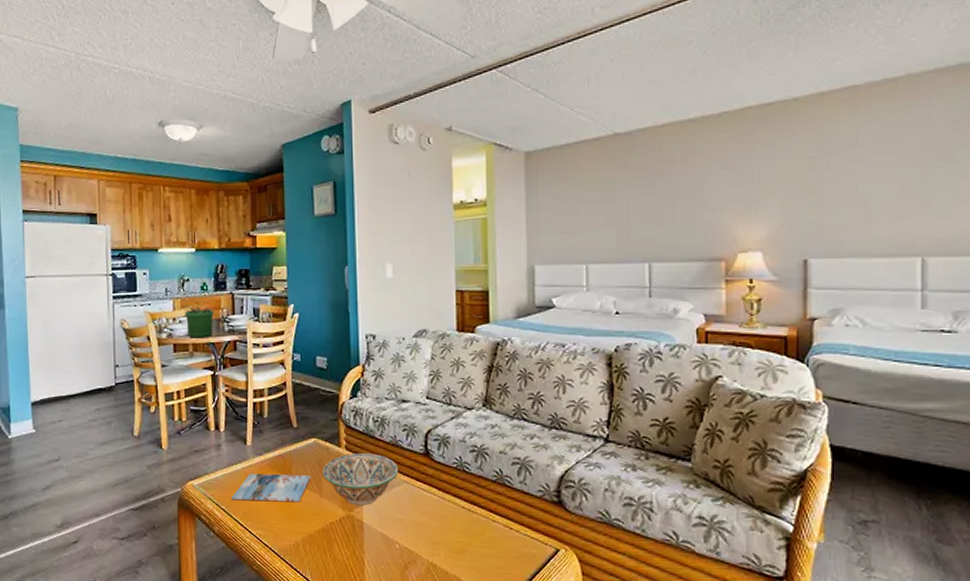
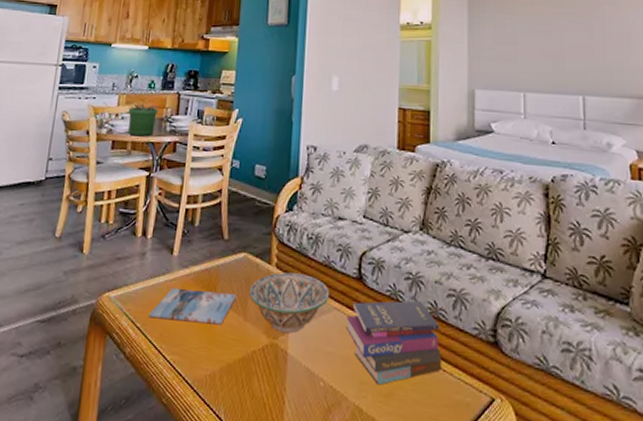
books: none [417,470,508,544] -> present [346,300,441,385]

